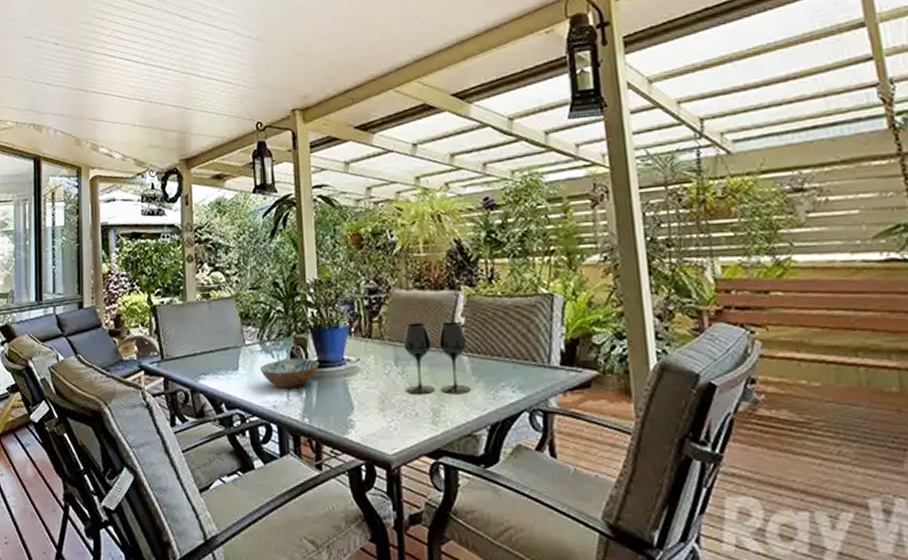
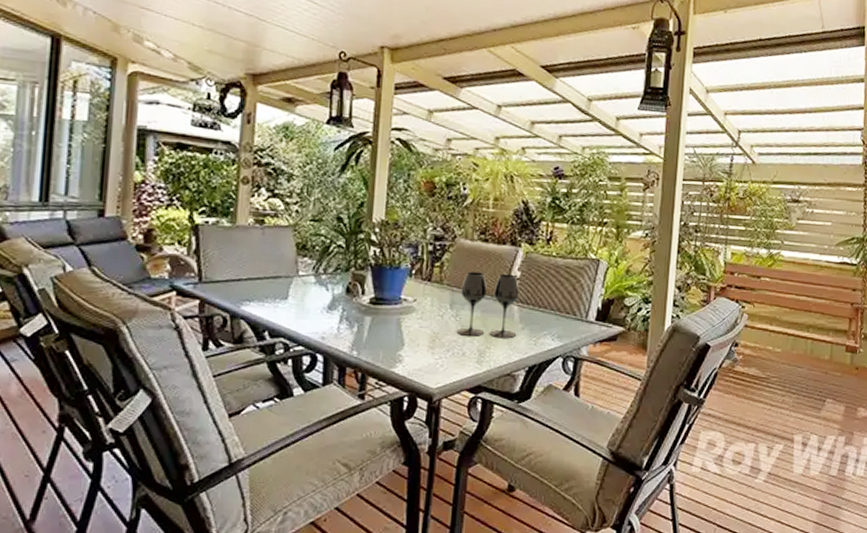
bowl: present [259,358,320,388] -> none [311,293,376,322]

